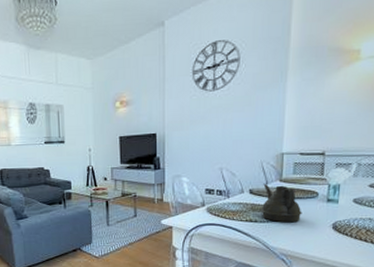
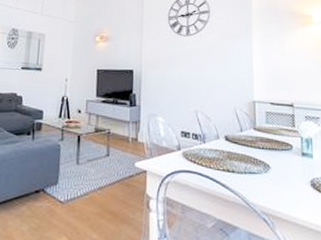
teapot: present [259,184,302,223] -> none [236,131,279,176]

